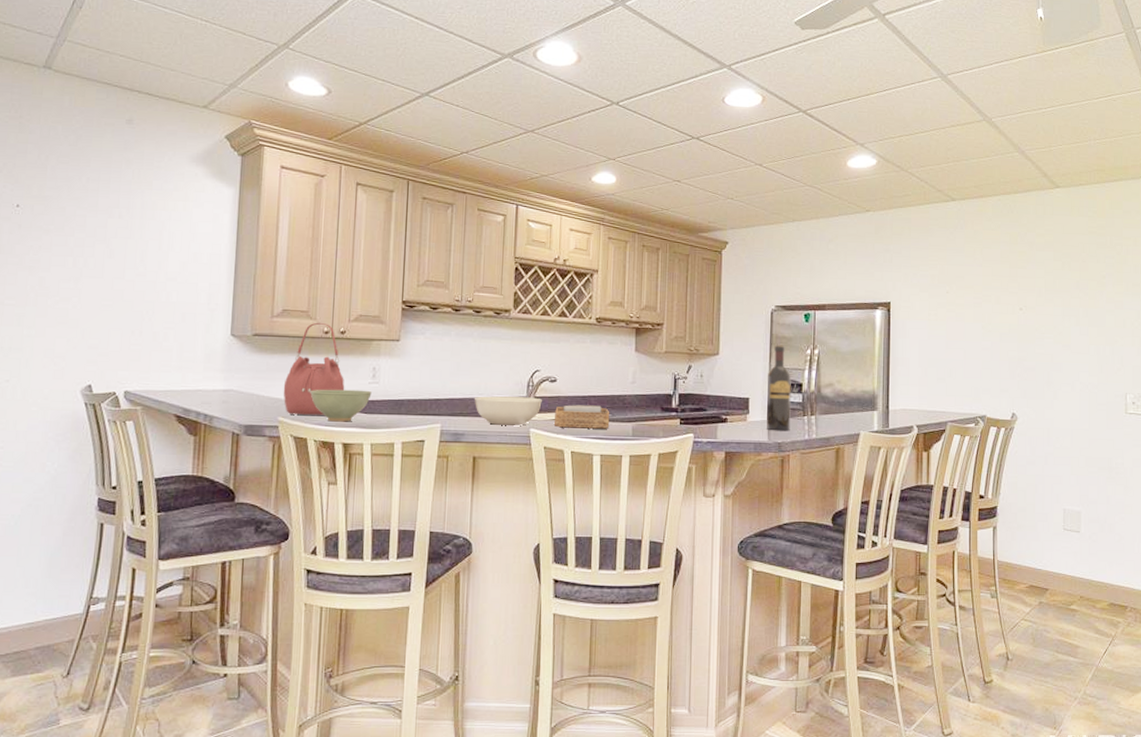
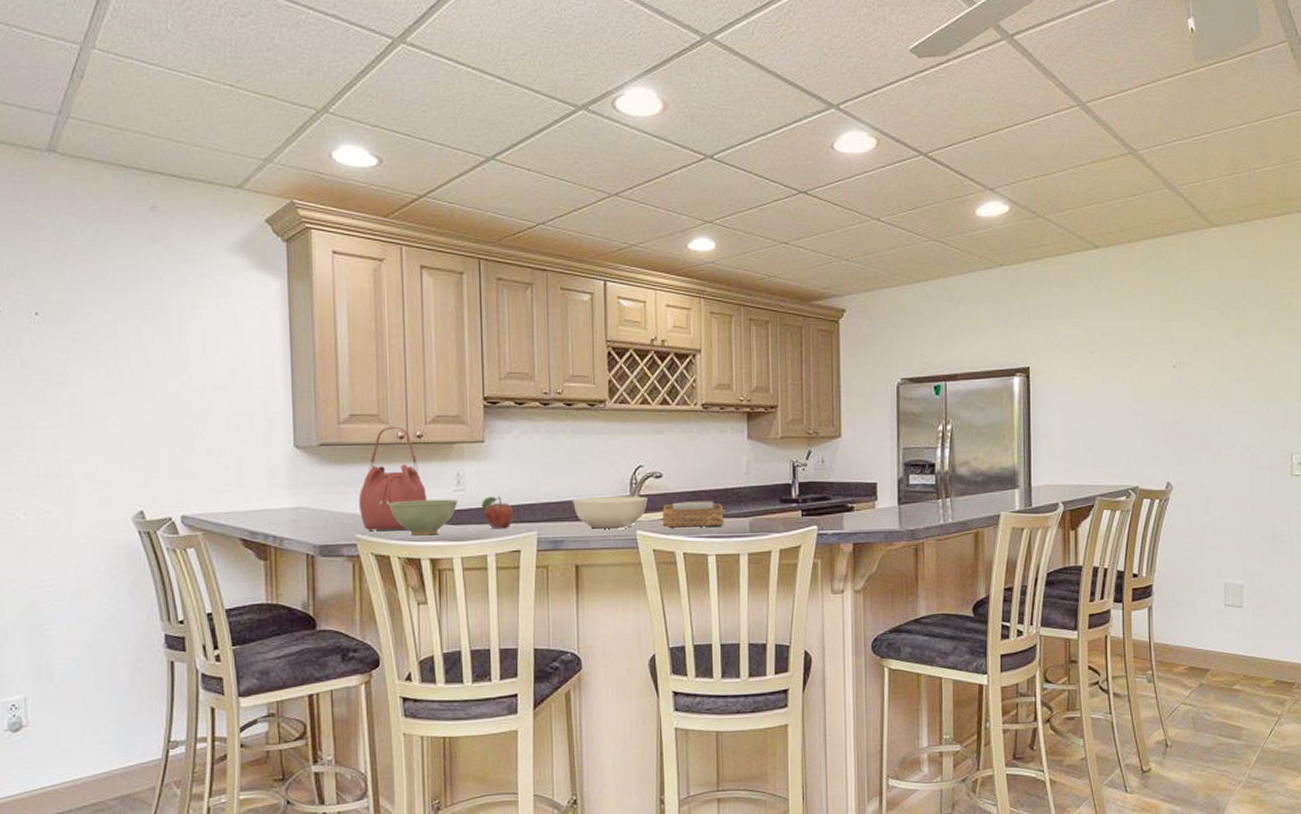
fruit: none [393,390,422,420] -> present [482,496,515,529]
wine bottle: present [766,345,791,431] -> none [895,422,924,518]

